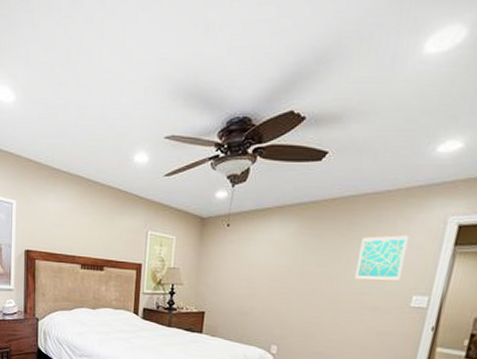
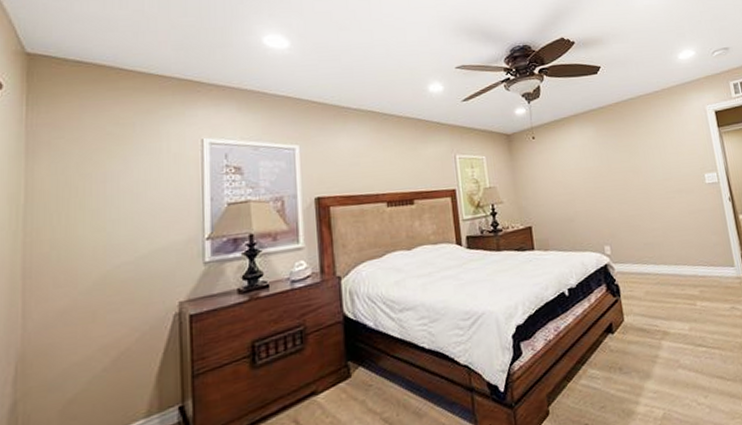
wall art: present [354,234,410,282] -> none [649,124,690,168]

